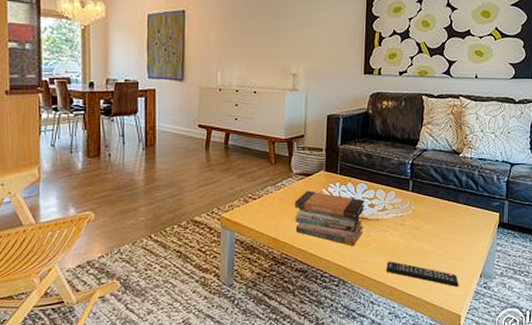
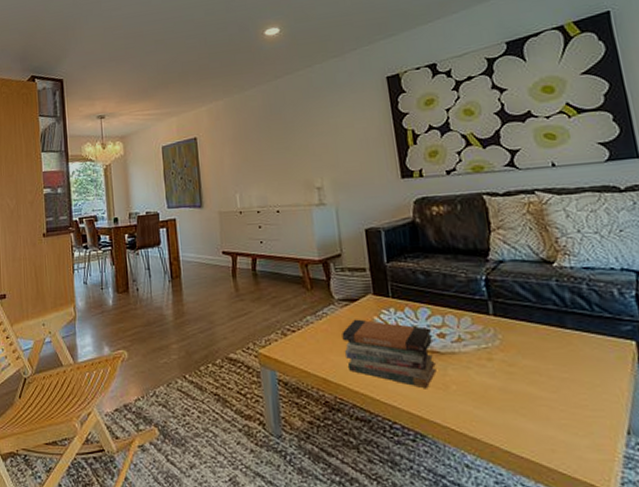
remote control: present [386,261,459,287] -> none [478,409,597,449]

